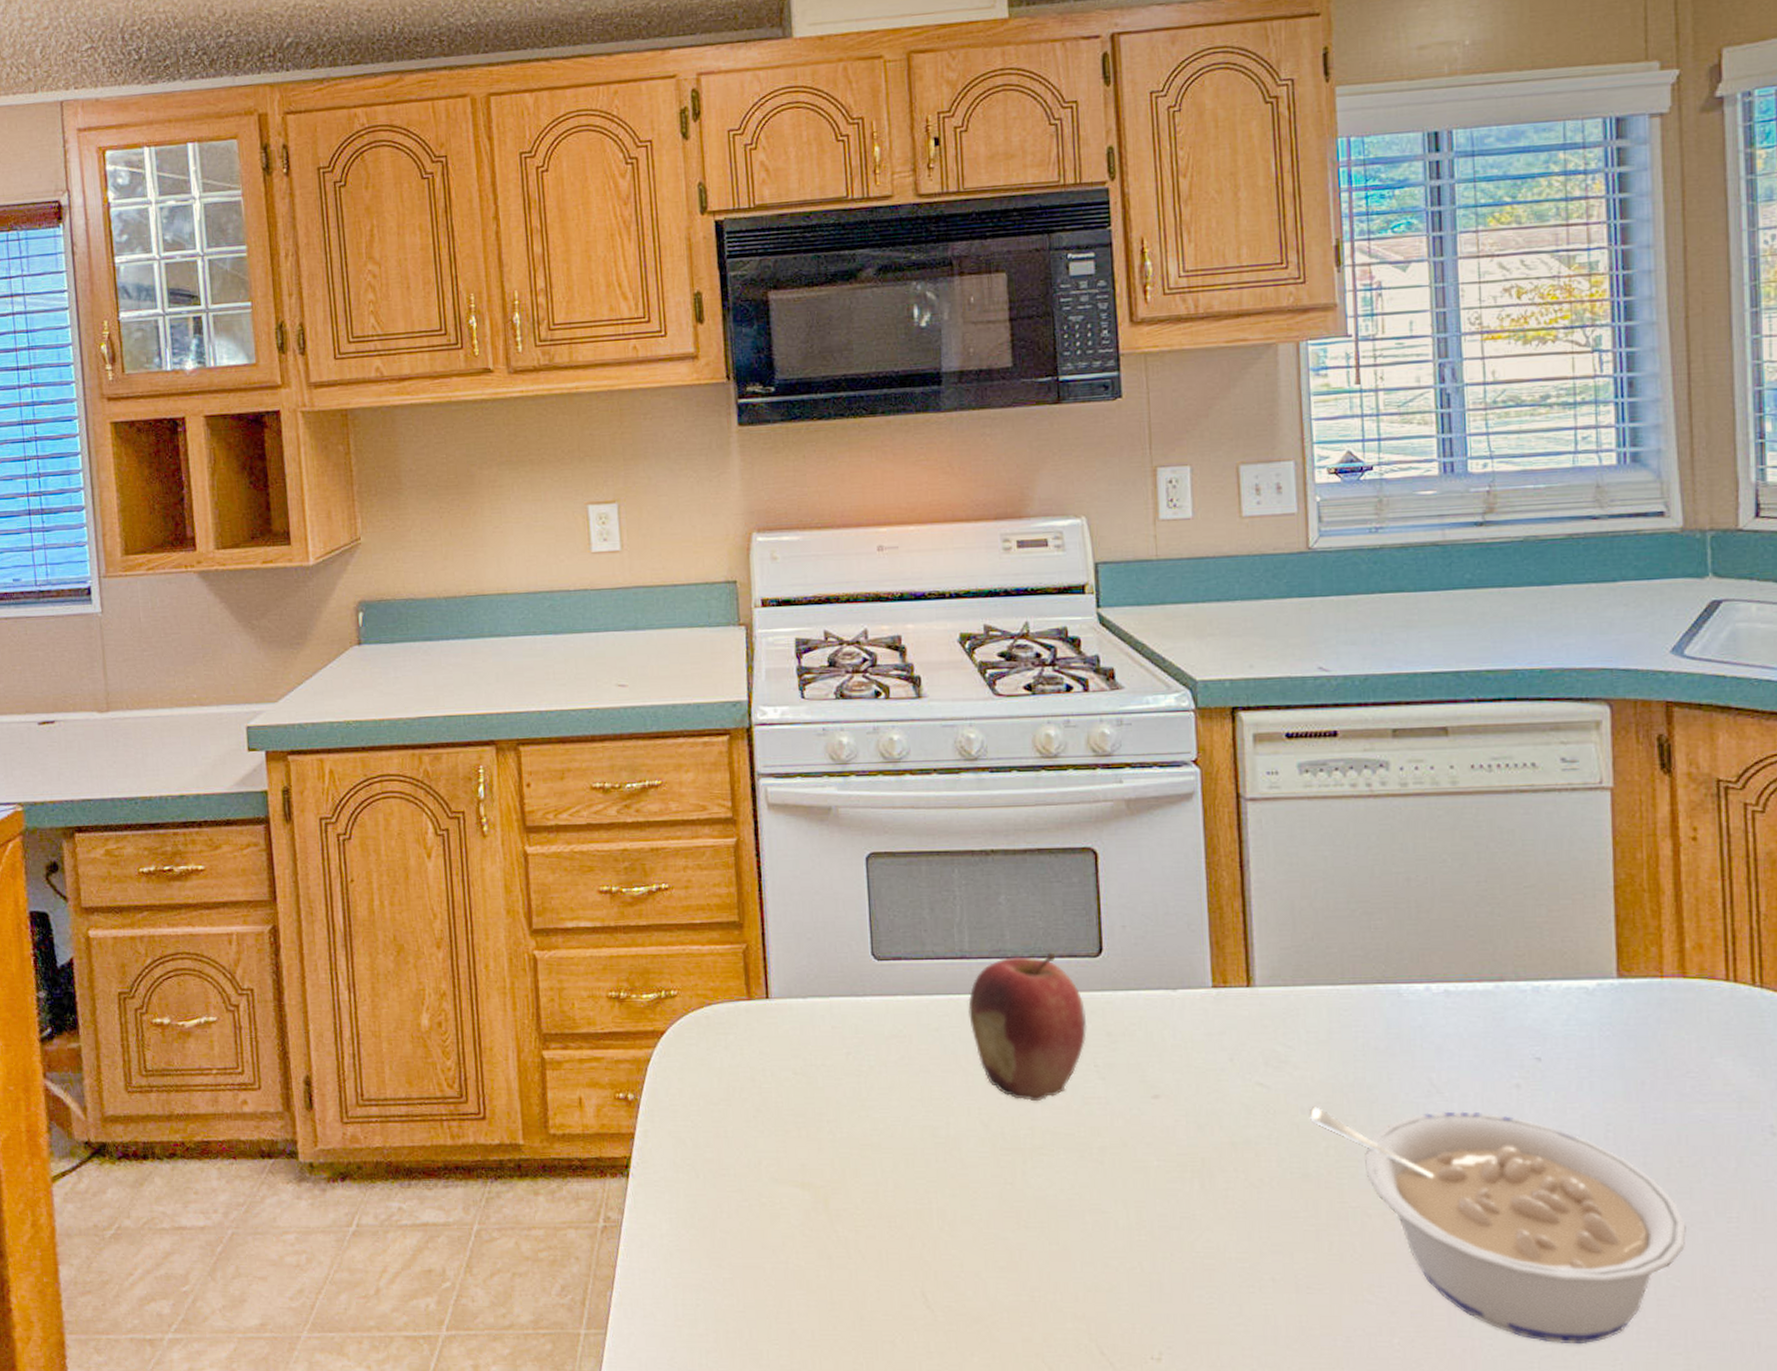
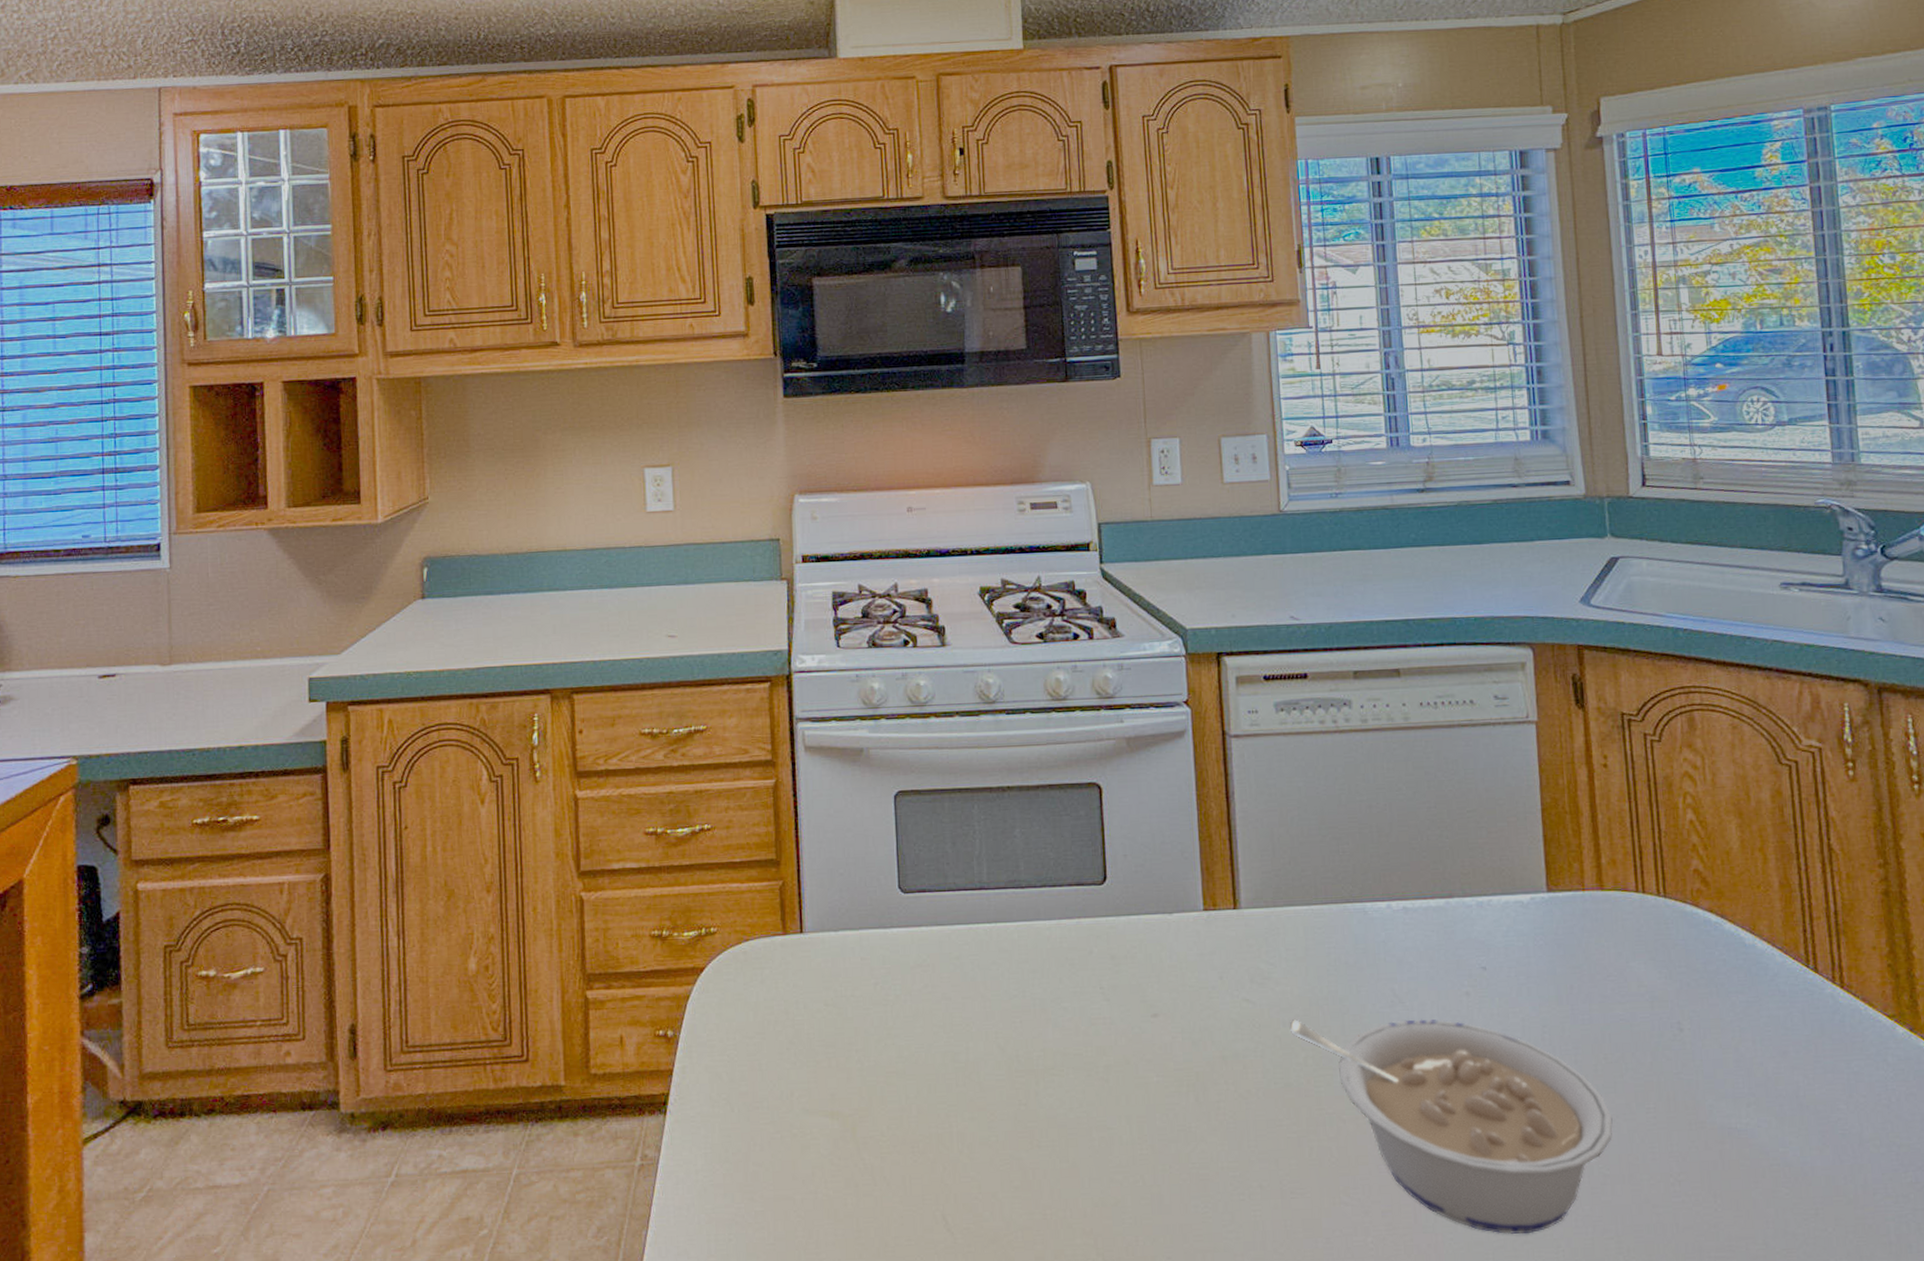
fruit: present [968,952,1087,1102] -> none [986,881,1094,1024]

